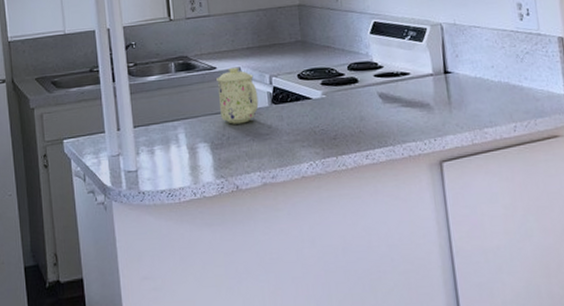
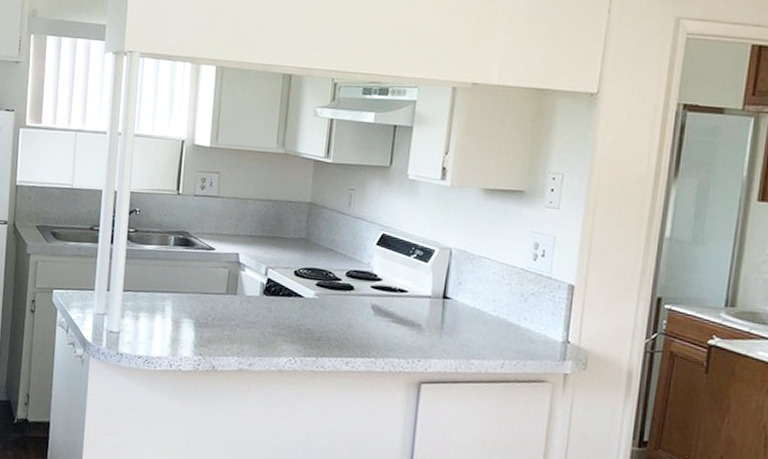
mug: present [216,67,259,124] -> none [210,251,251,308]

